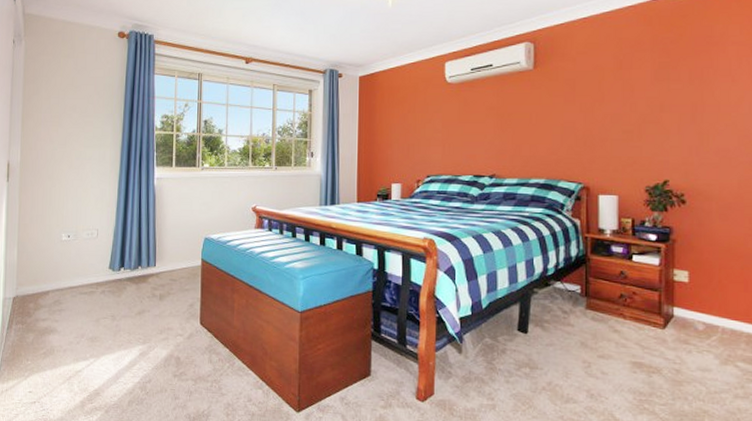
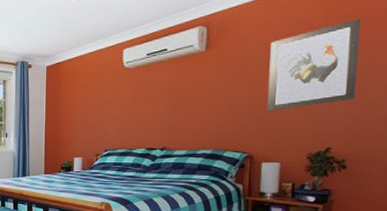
wall art: none [600,43,688,137] -> present [266,17,361,111]

